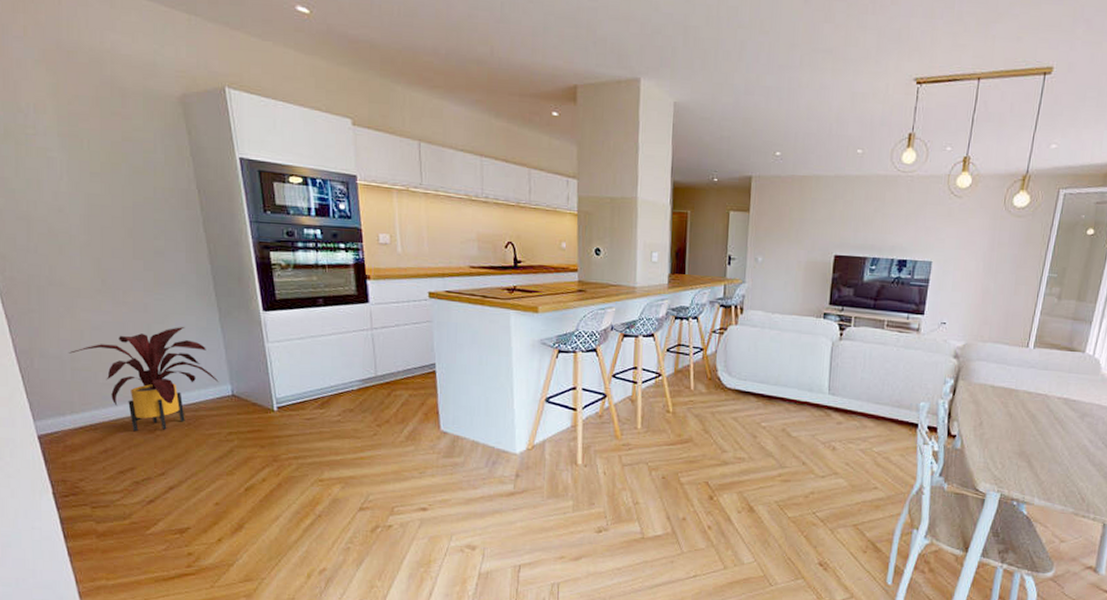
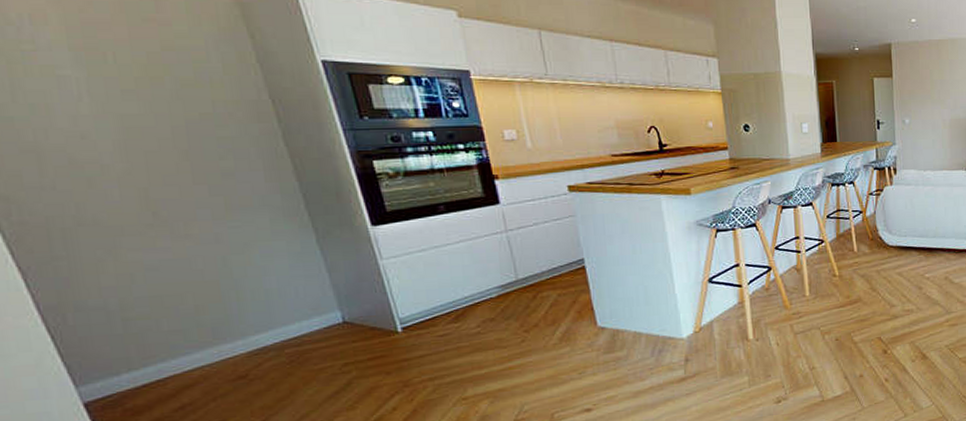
house plant: present [68,327,219,432] -> none [115,254,325,380]

